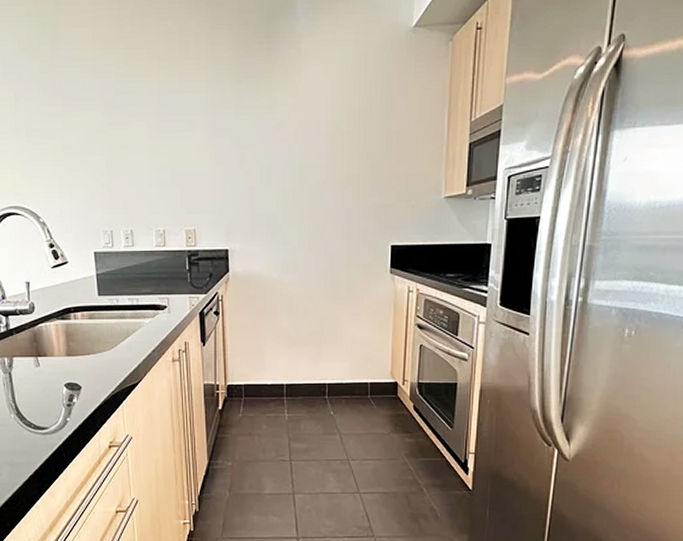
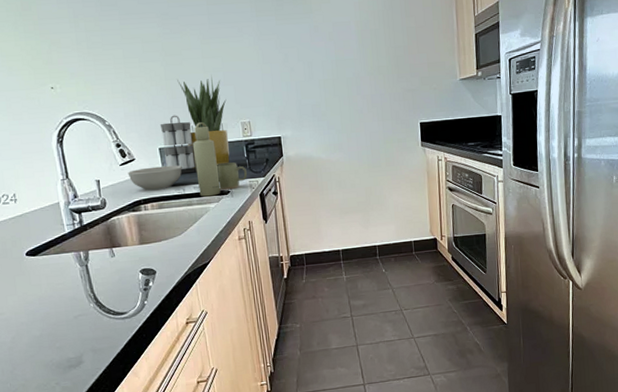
bowl: none [59,272,117,298] -> present [127,165,183,191]
spice rack: none [97,216,133,283] -> present [160,115,197,174]
planter: none [119,174,171,279] -> present [177,75,230,169]
bottle: none [130,227,157,310] -> present [192,122,221,197]
mug: none [154,275,187,305] -> present [216,162,247,191]

